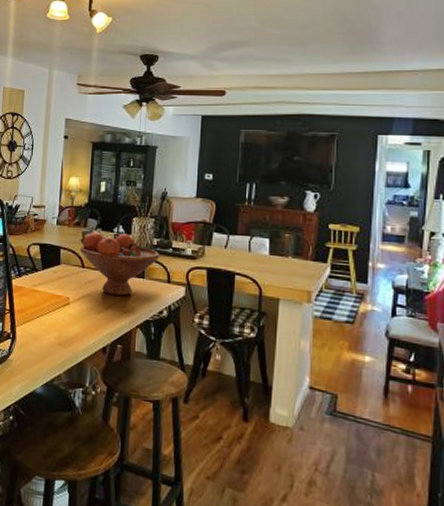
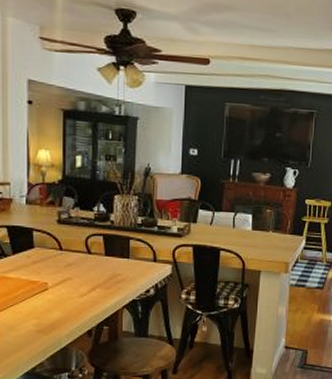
fruit bowl: present [79,231,160,296] -> none [55,211,145,277]

